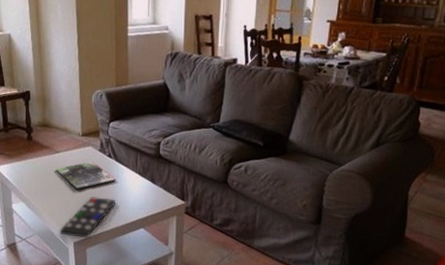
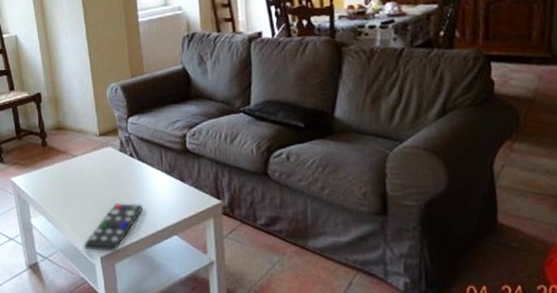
magazine: present [56,161,116,189] -> none [74,163,141,196]

